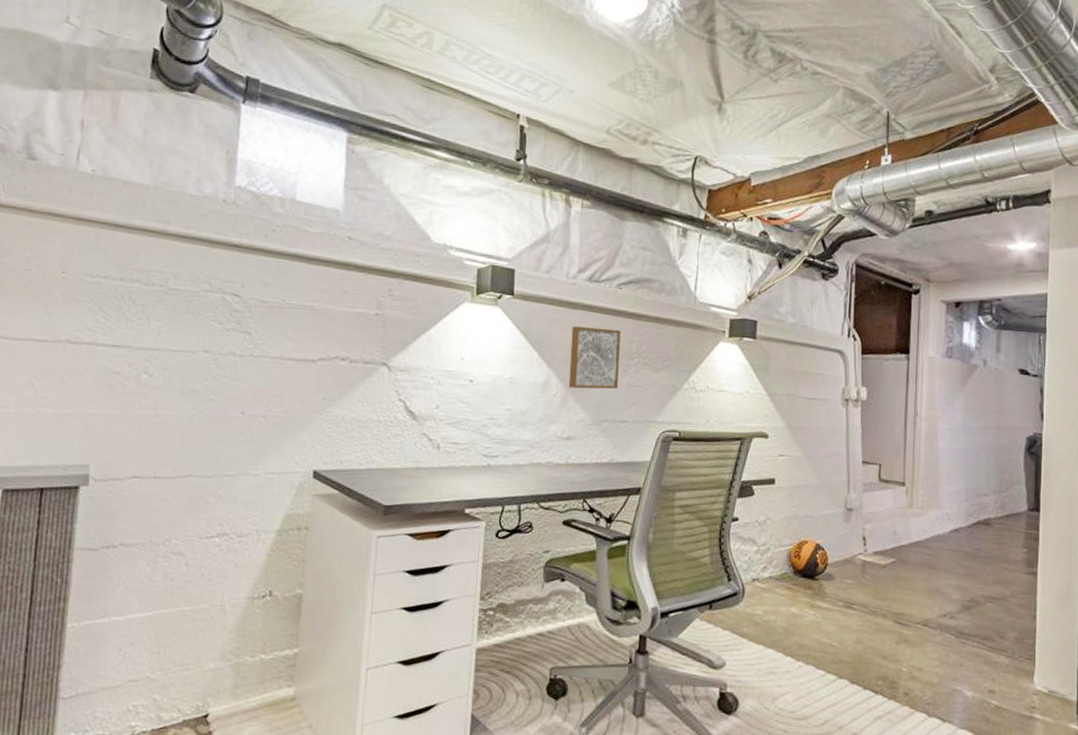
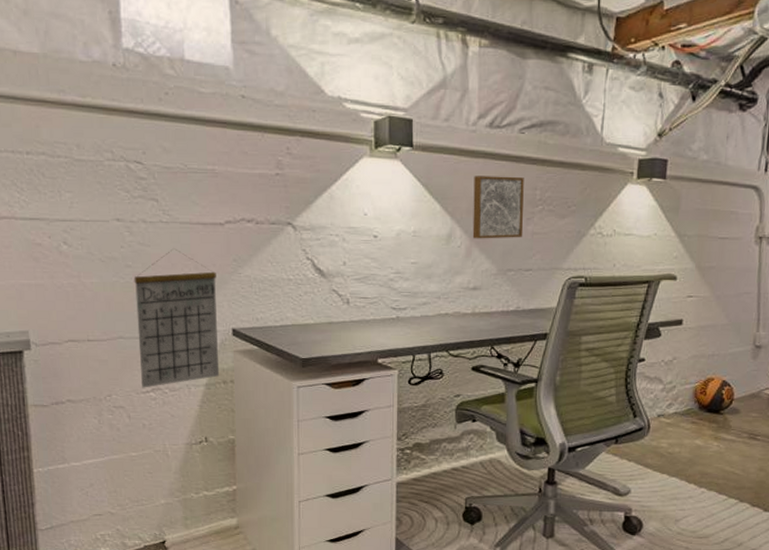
calendar: none [206,384,303,533] -> present [134,249,220,388]

